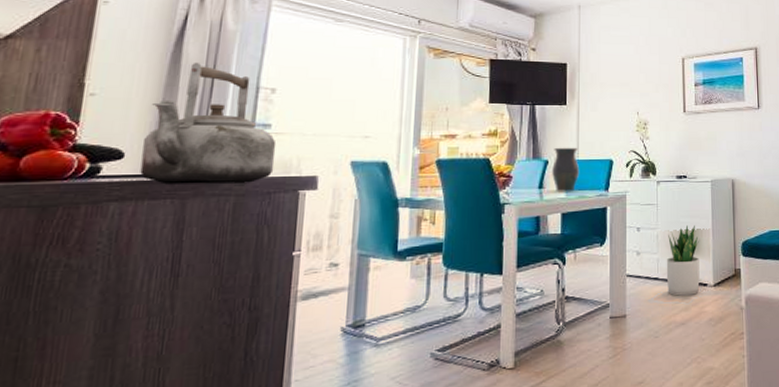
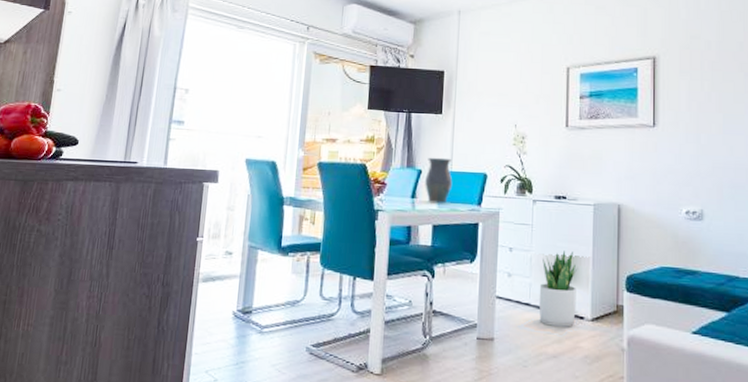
kettle: present [140,62,277,185] -> none [89,64,188,173]

